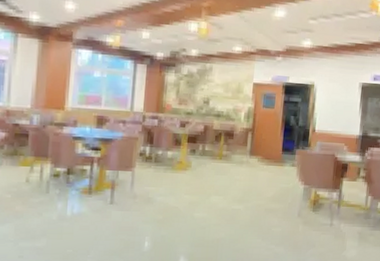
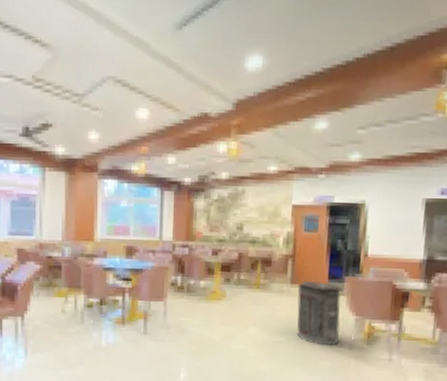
trash can: none [253,152,295,213] -> present [297,280,344,346]

